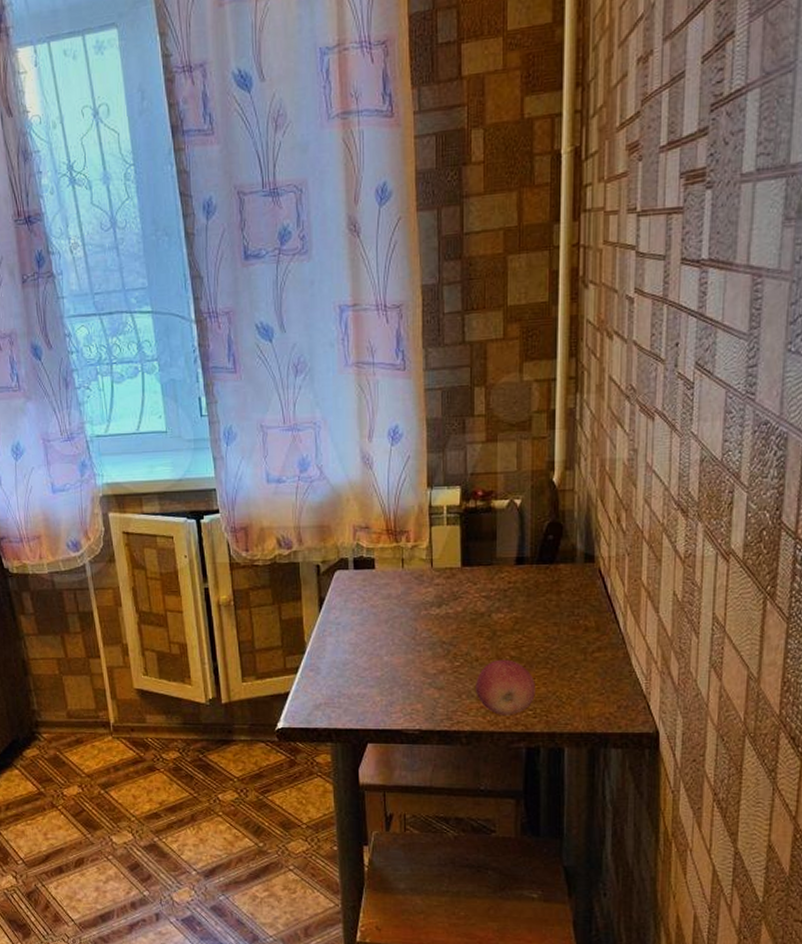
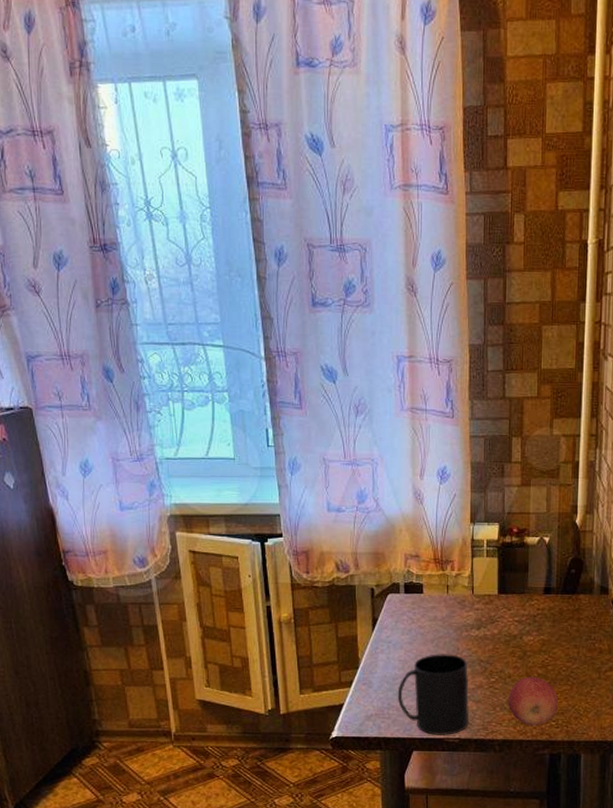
mug: none [348,635,431,727] -> present [397,654,470,736]

